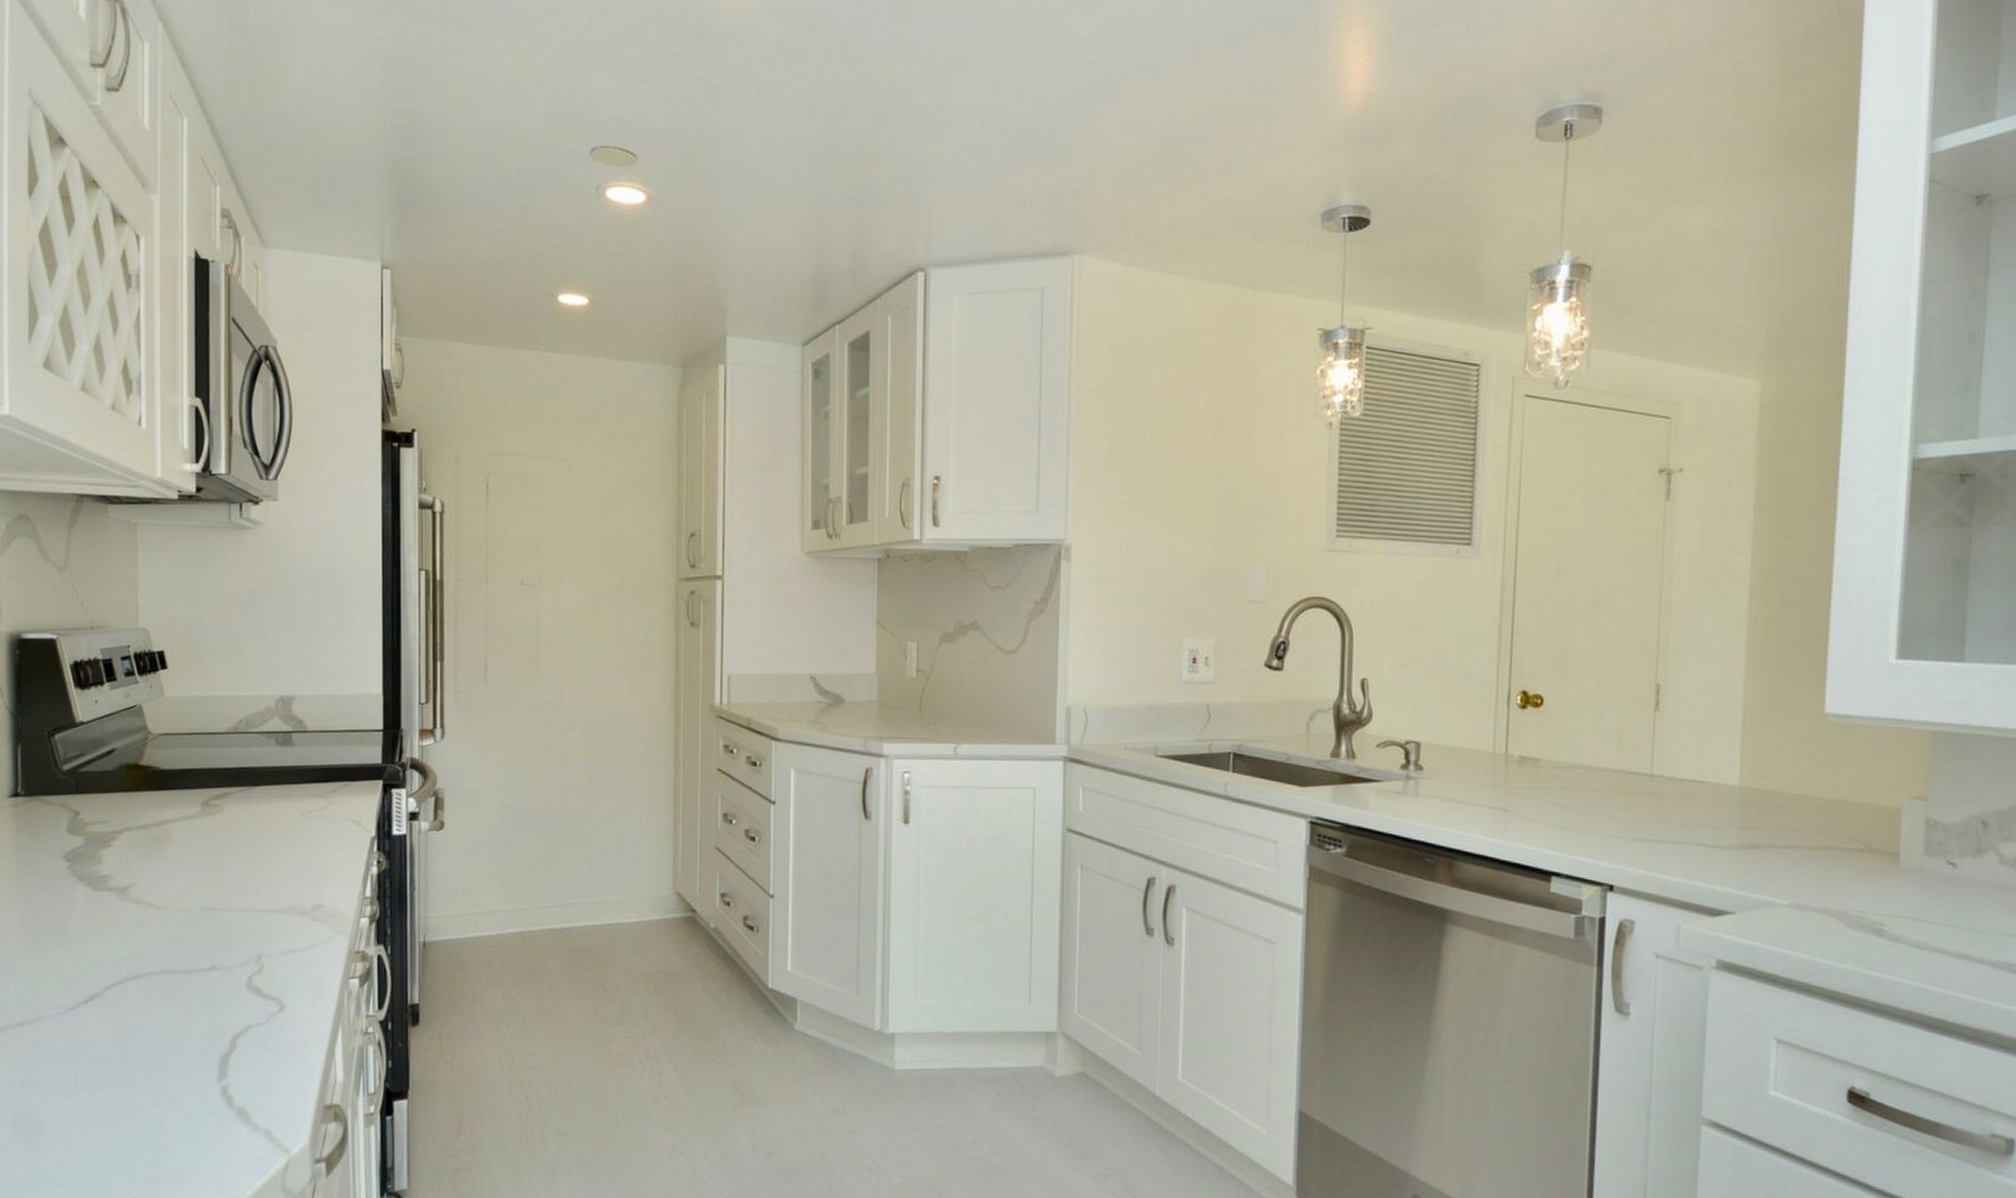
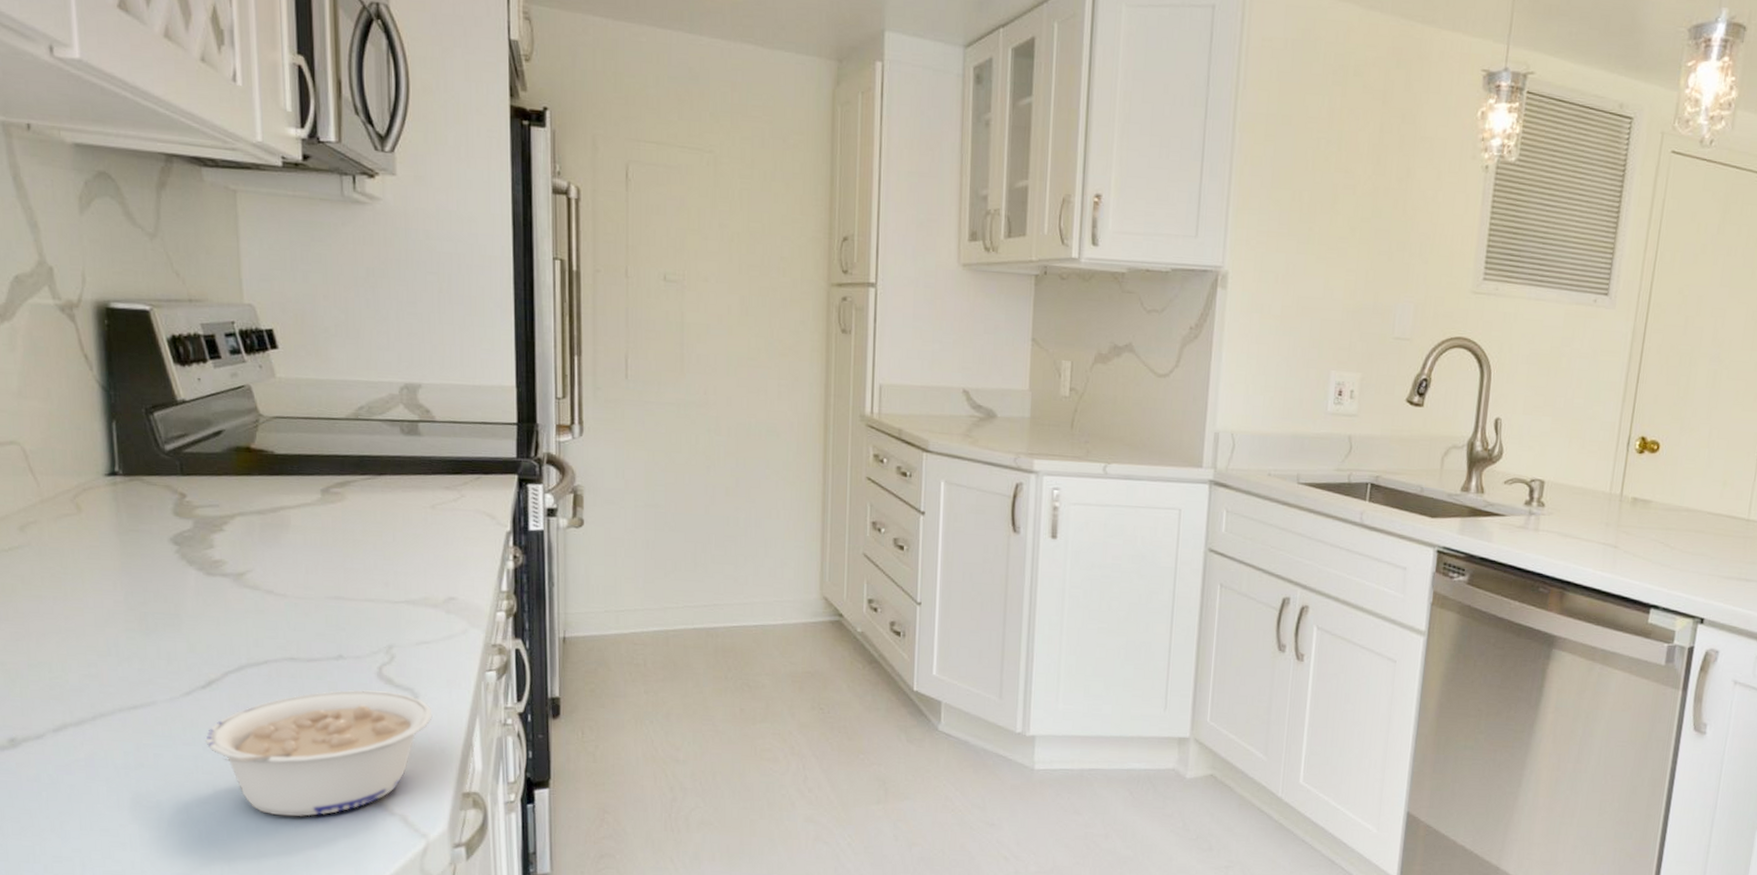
legume: none [86,1001,298,1133] -> present [205,690,433,817]

